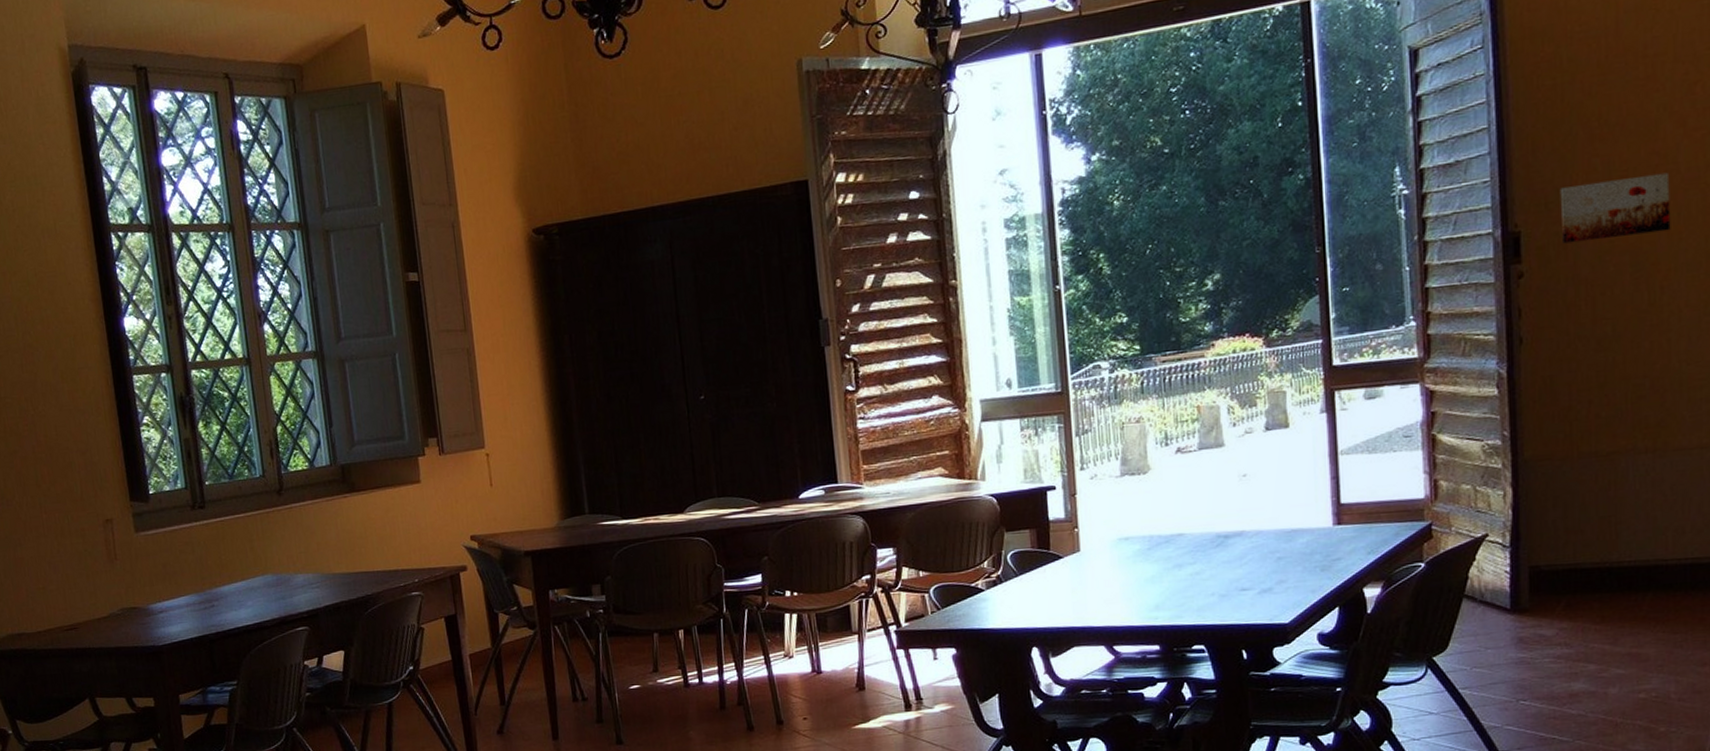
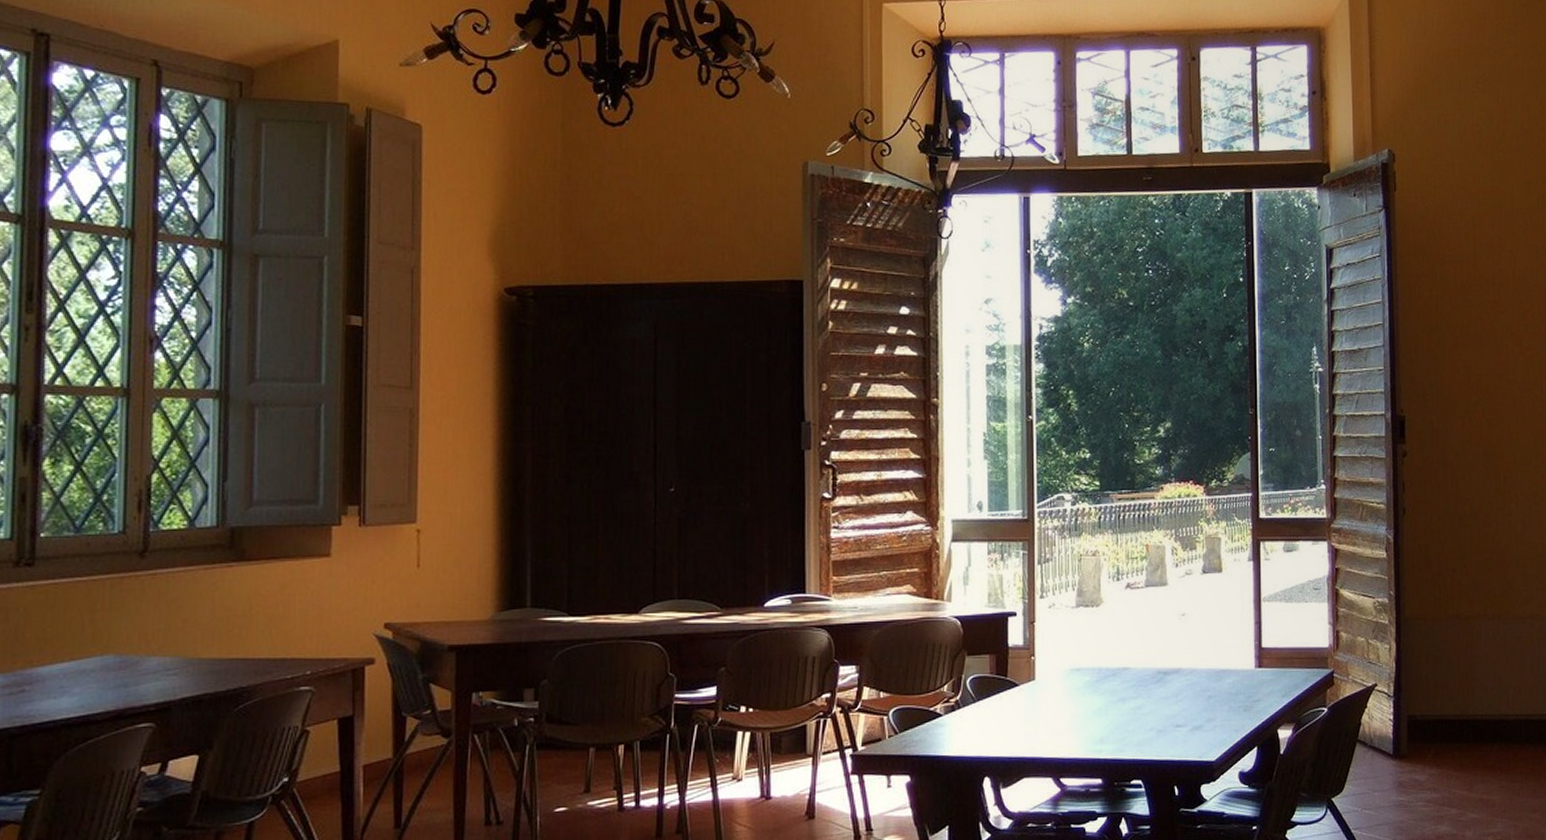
wall art: present [1560,172,1671,244] -> none [1434,381,1511,431]

